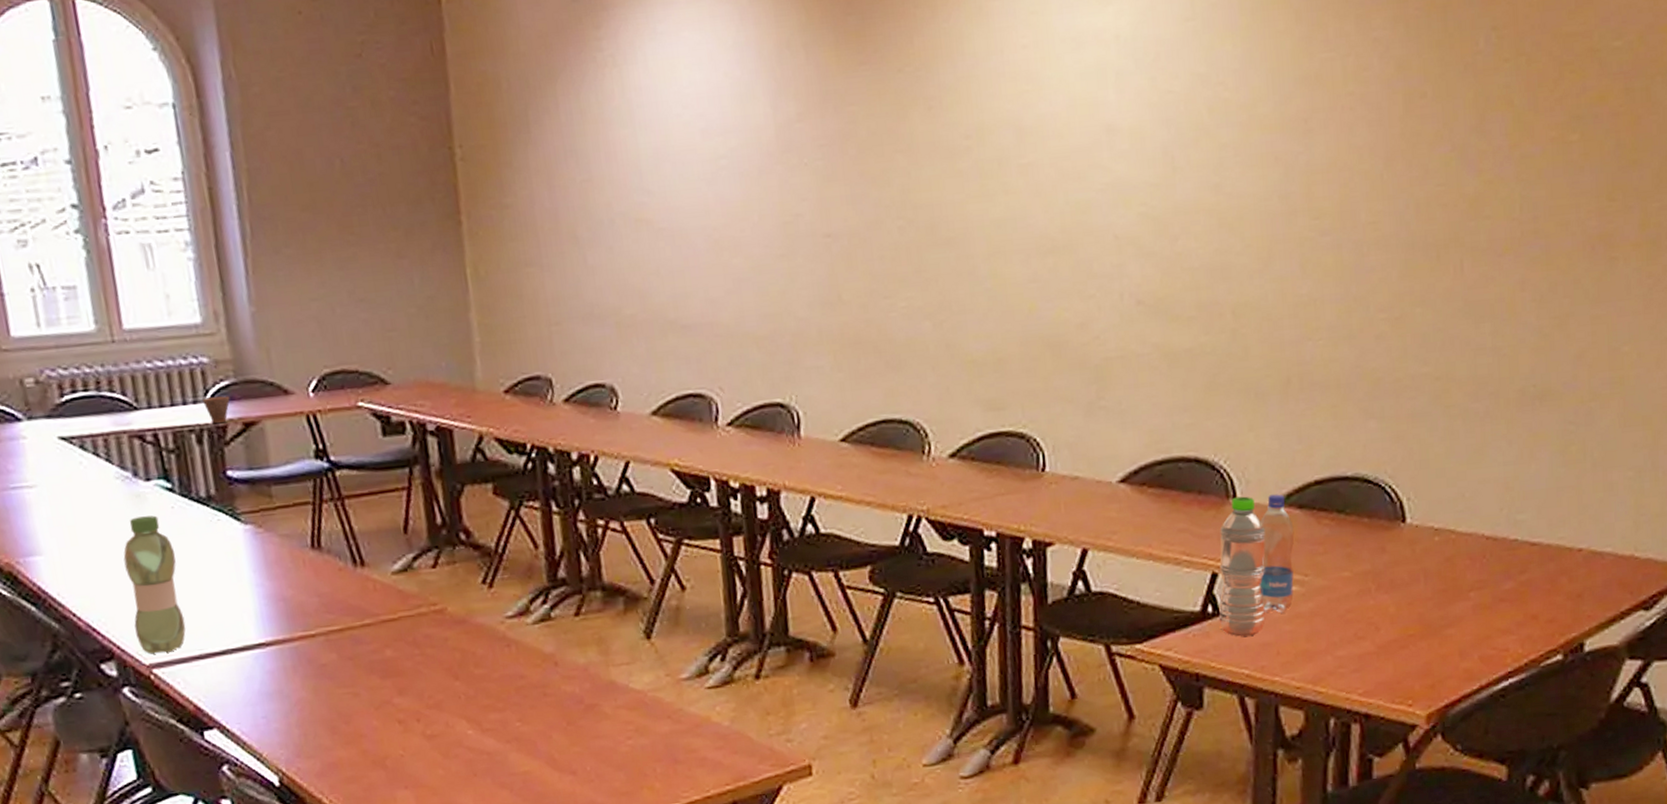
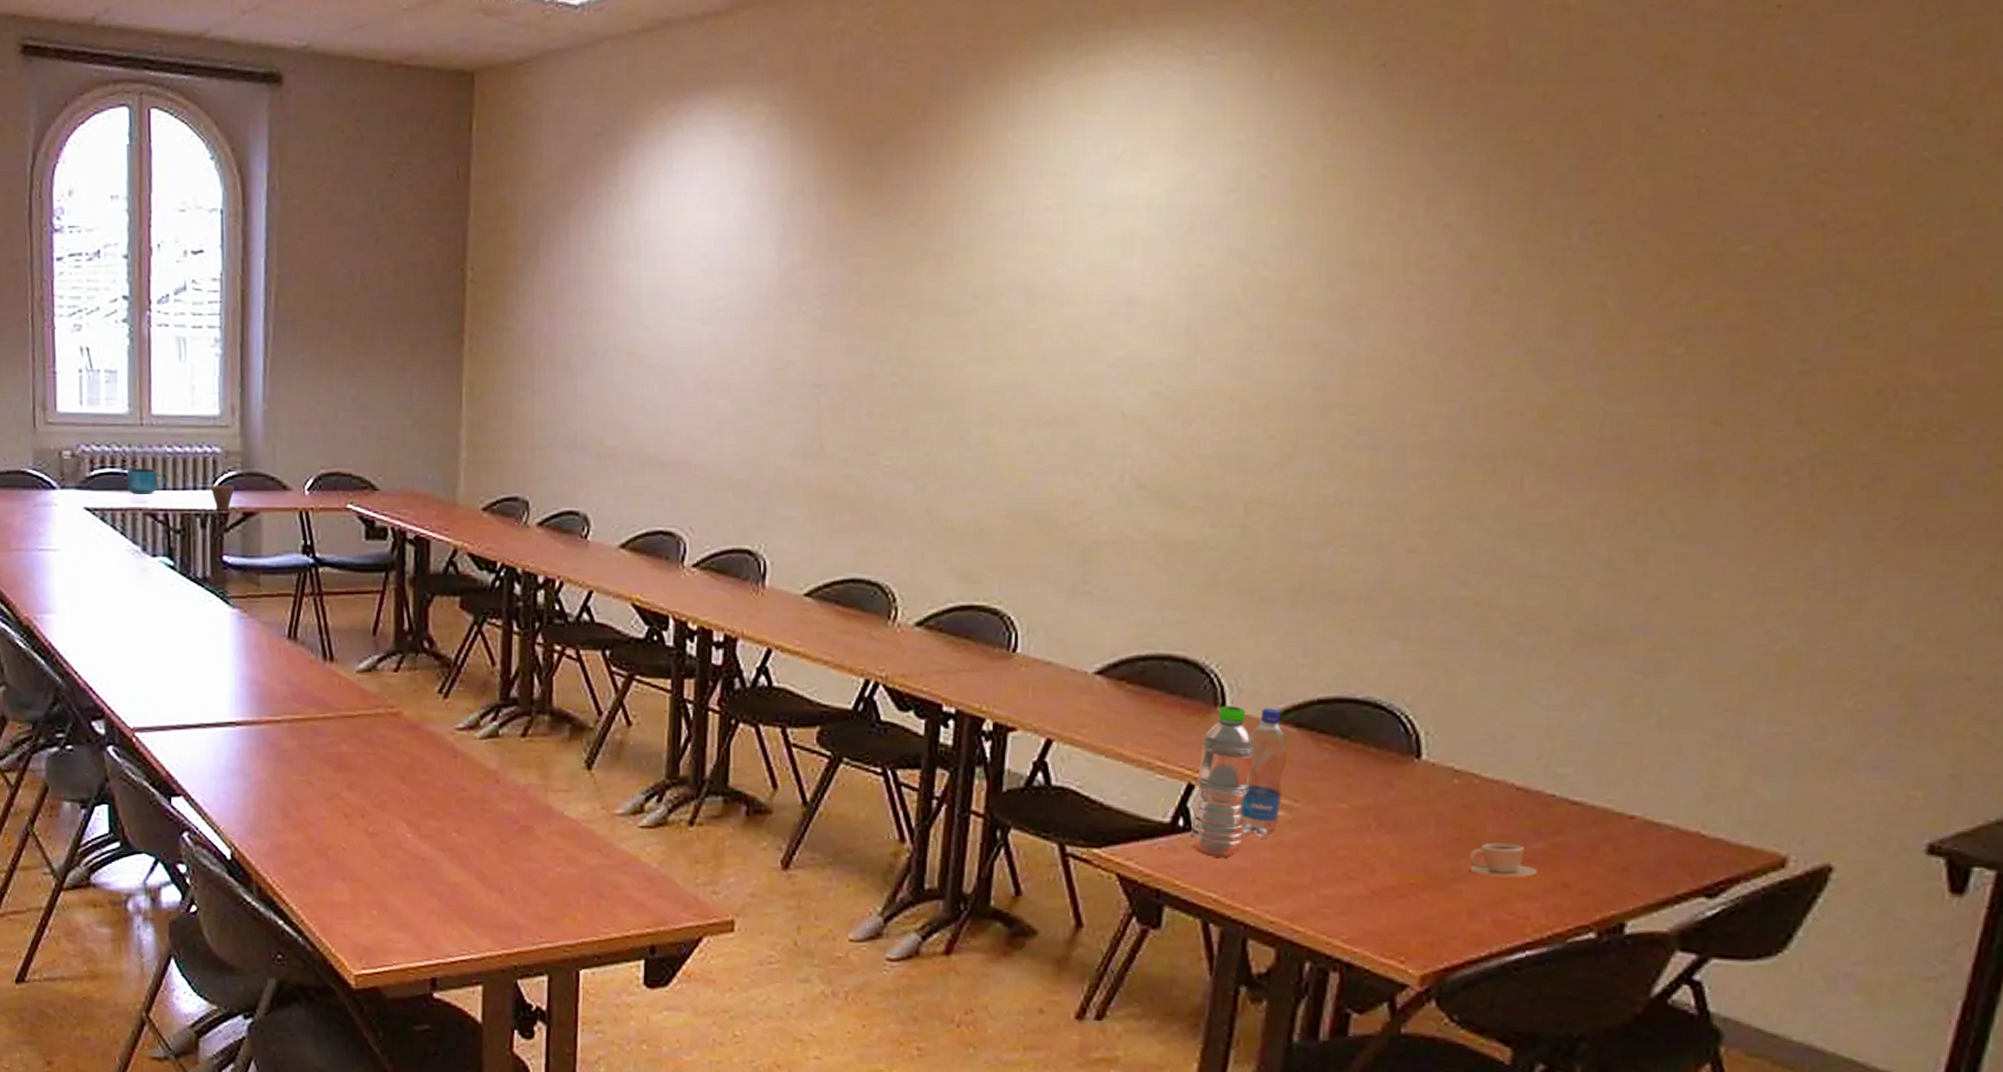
cup: none [102,387,149,416] -> present [126,468,164,494]
water bottle: present [123,515,186,654] -> none [124,589,169,719]
cup: none [1454,586,1512,619] -> present [1469,842,1539,878]

